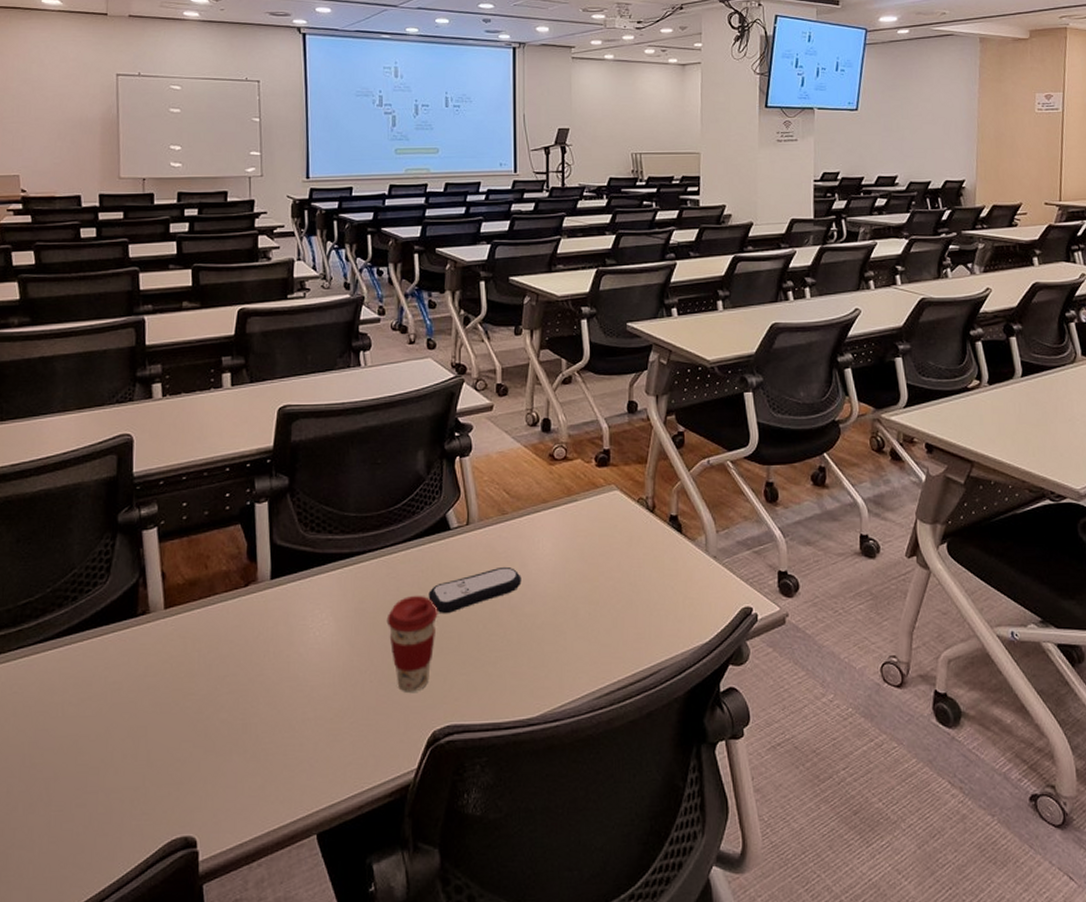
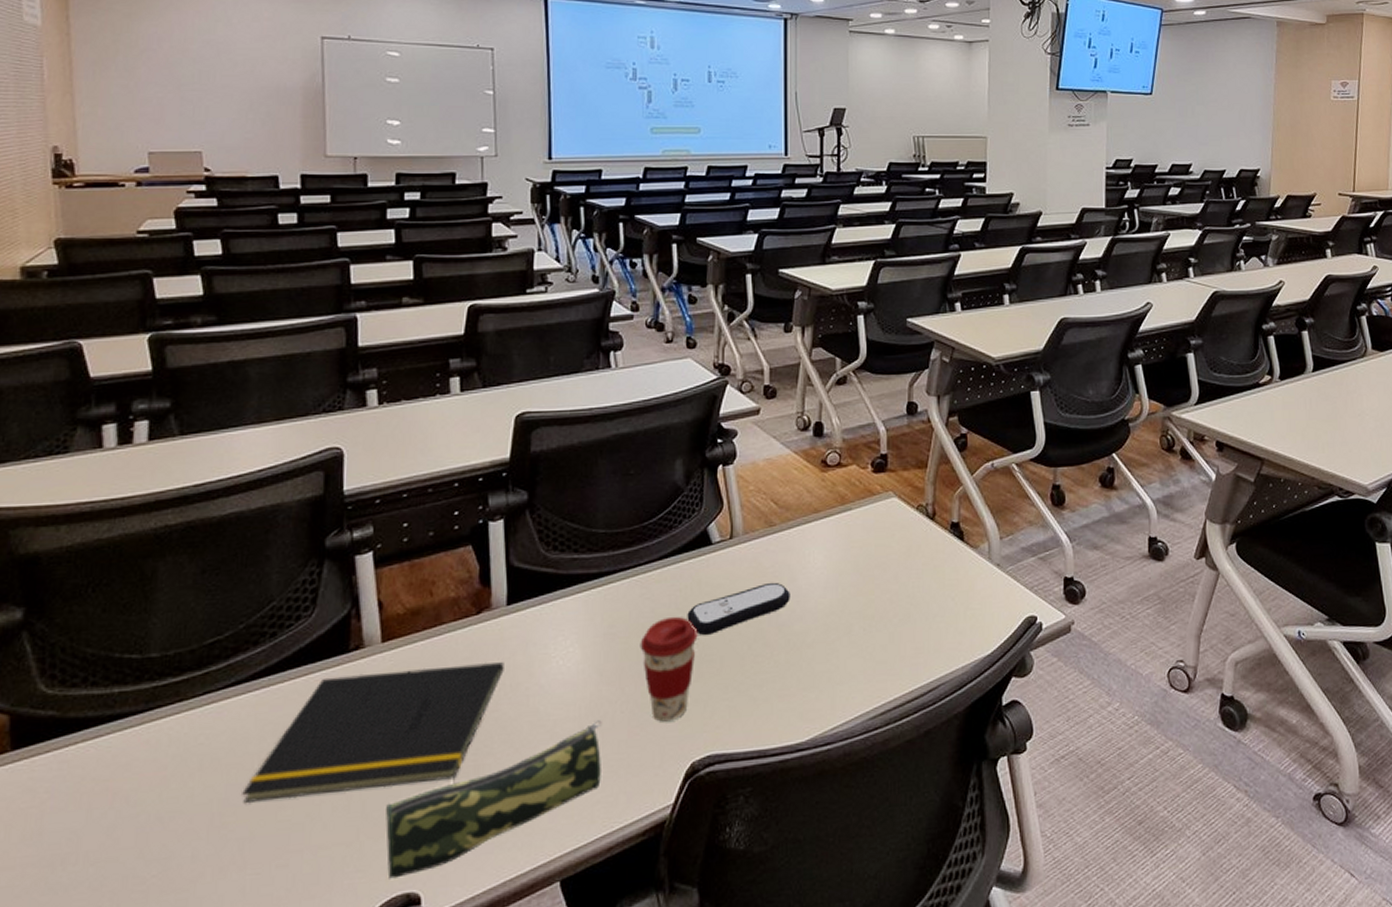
notepad: none [48,630,268,748] -> present [242,662,504,804]
pencil case: none [167,688,353,823] -> present [386,720,602,879]

